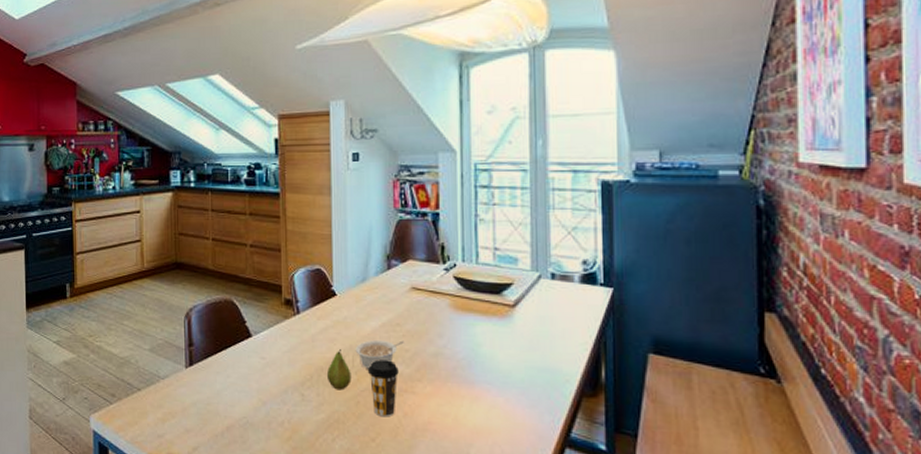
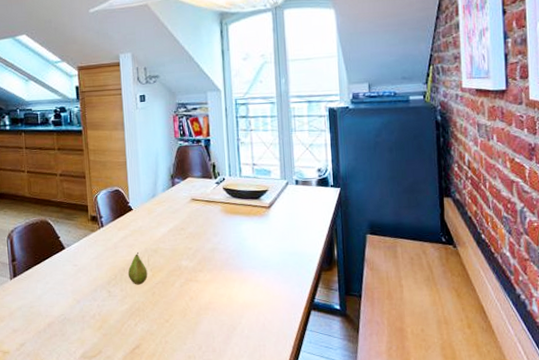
legume: present [355,339,404,369] -> none [149,241,187,266]
coffee cup: present [368,359,399,417] -> none [161,257,185,302]

